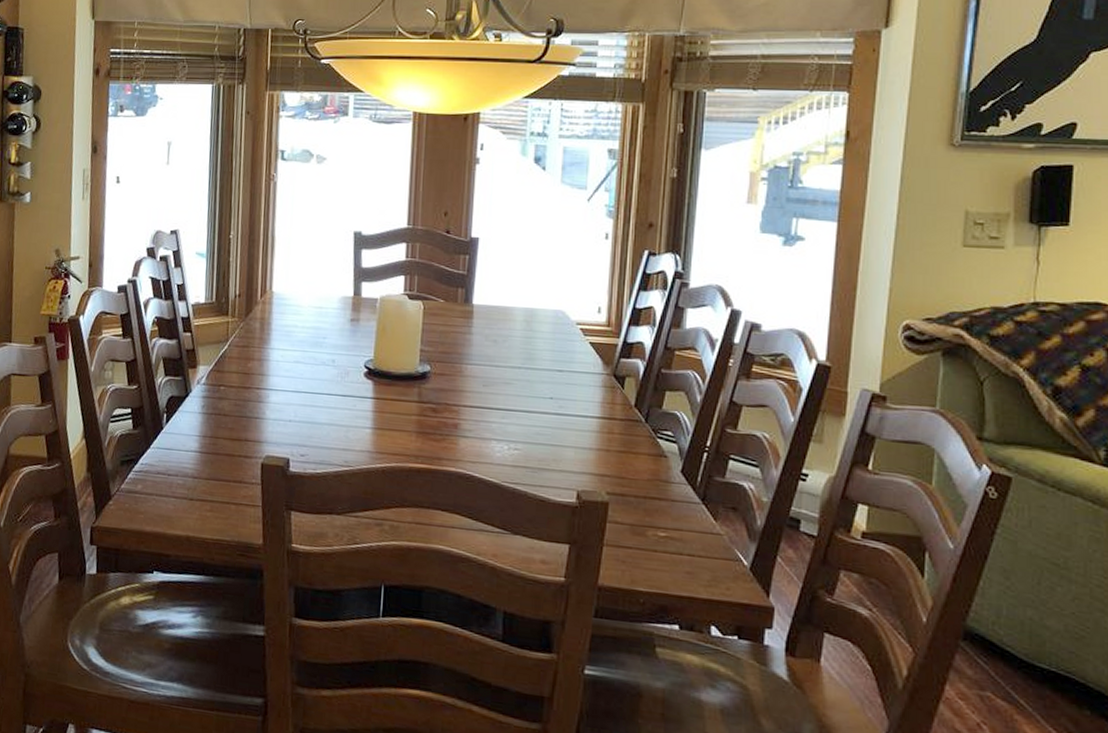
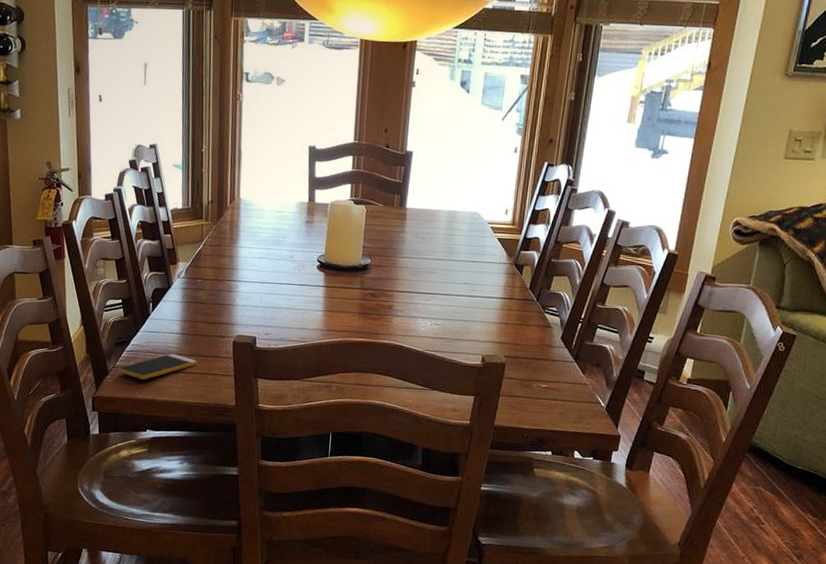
smartphone: none [123,476,218,508] -> present [118,354,198,380]

